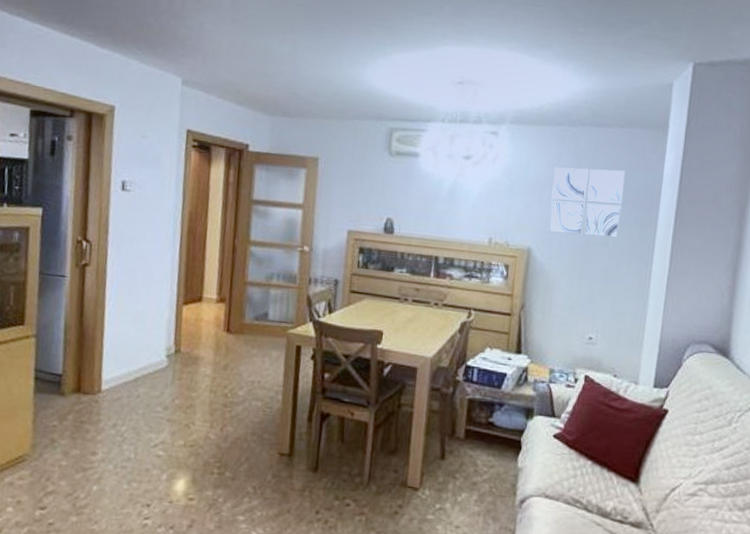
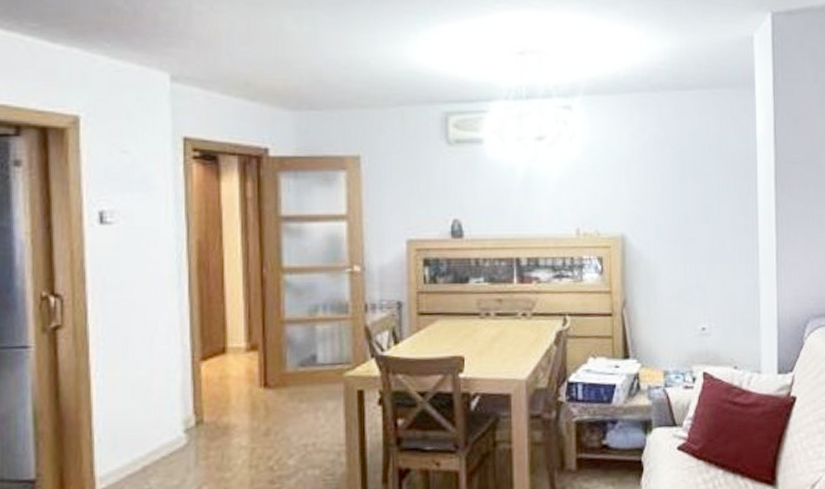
wall art: present [548,167,625,238] -> none [640,136,719,215]

